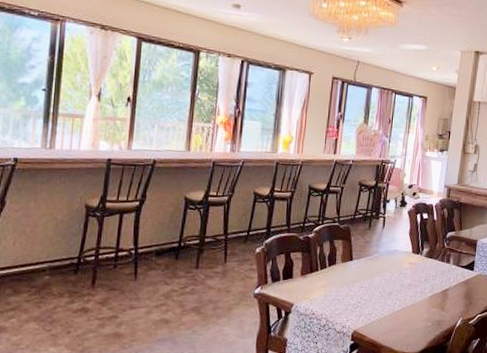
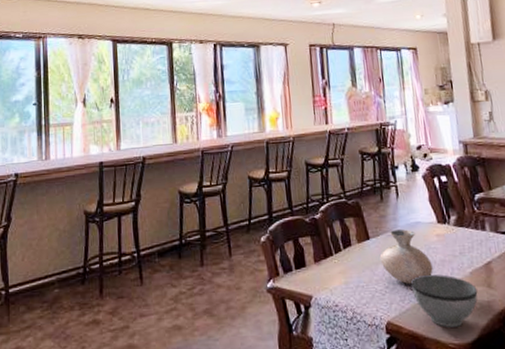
vase: none [358,255,401,302] -> present [379,229,433,285]
bowl: none [380,294,432,339] -> present [411,274,478,328]

